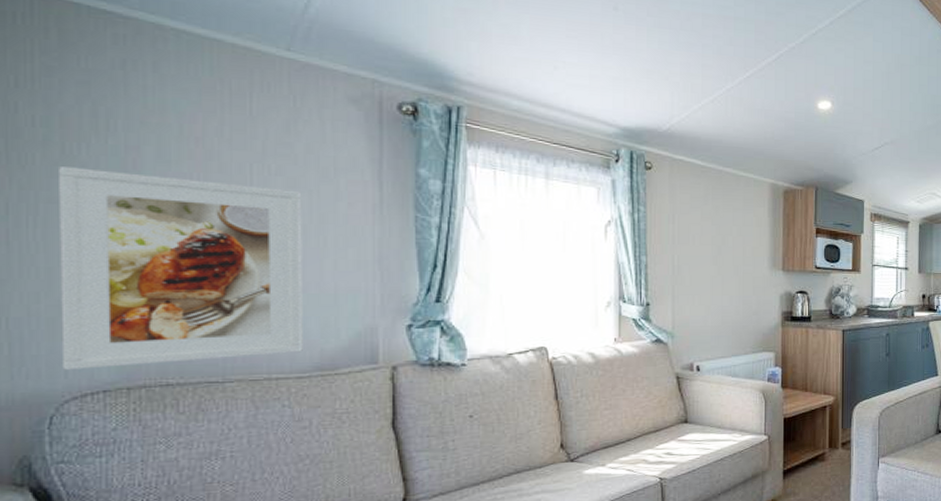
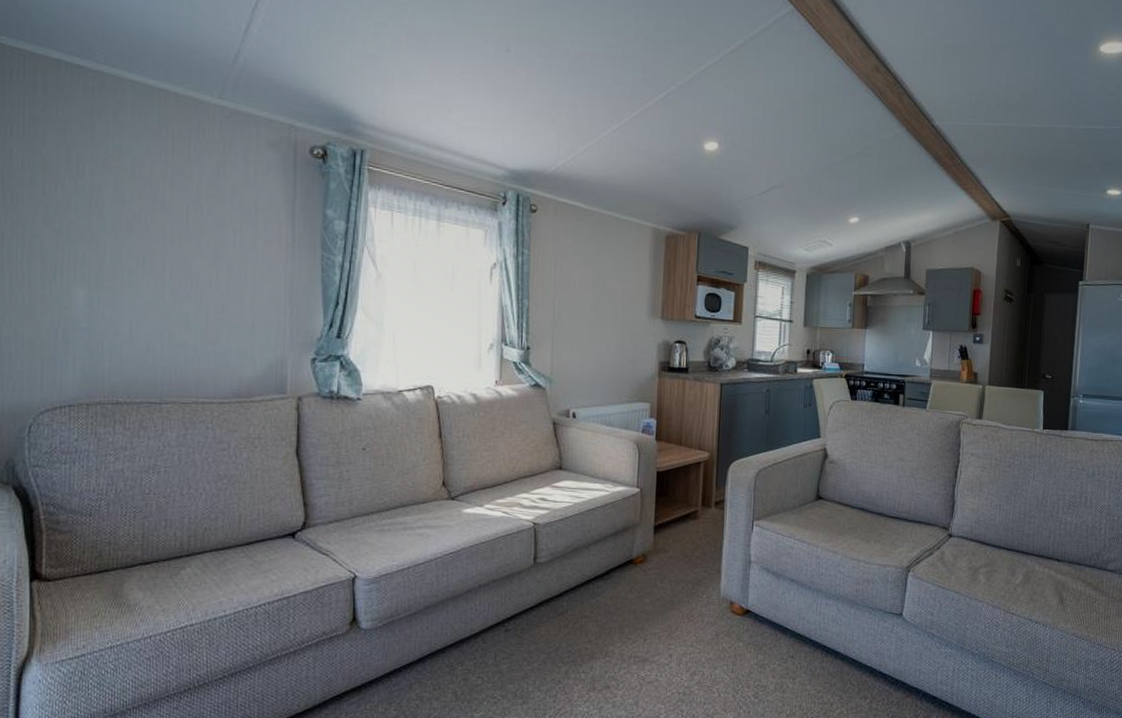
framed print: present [59,167,303,370] -> none [39,205,228,386]

